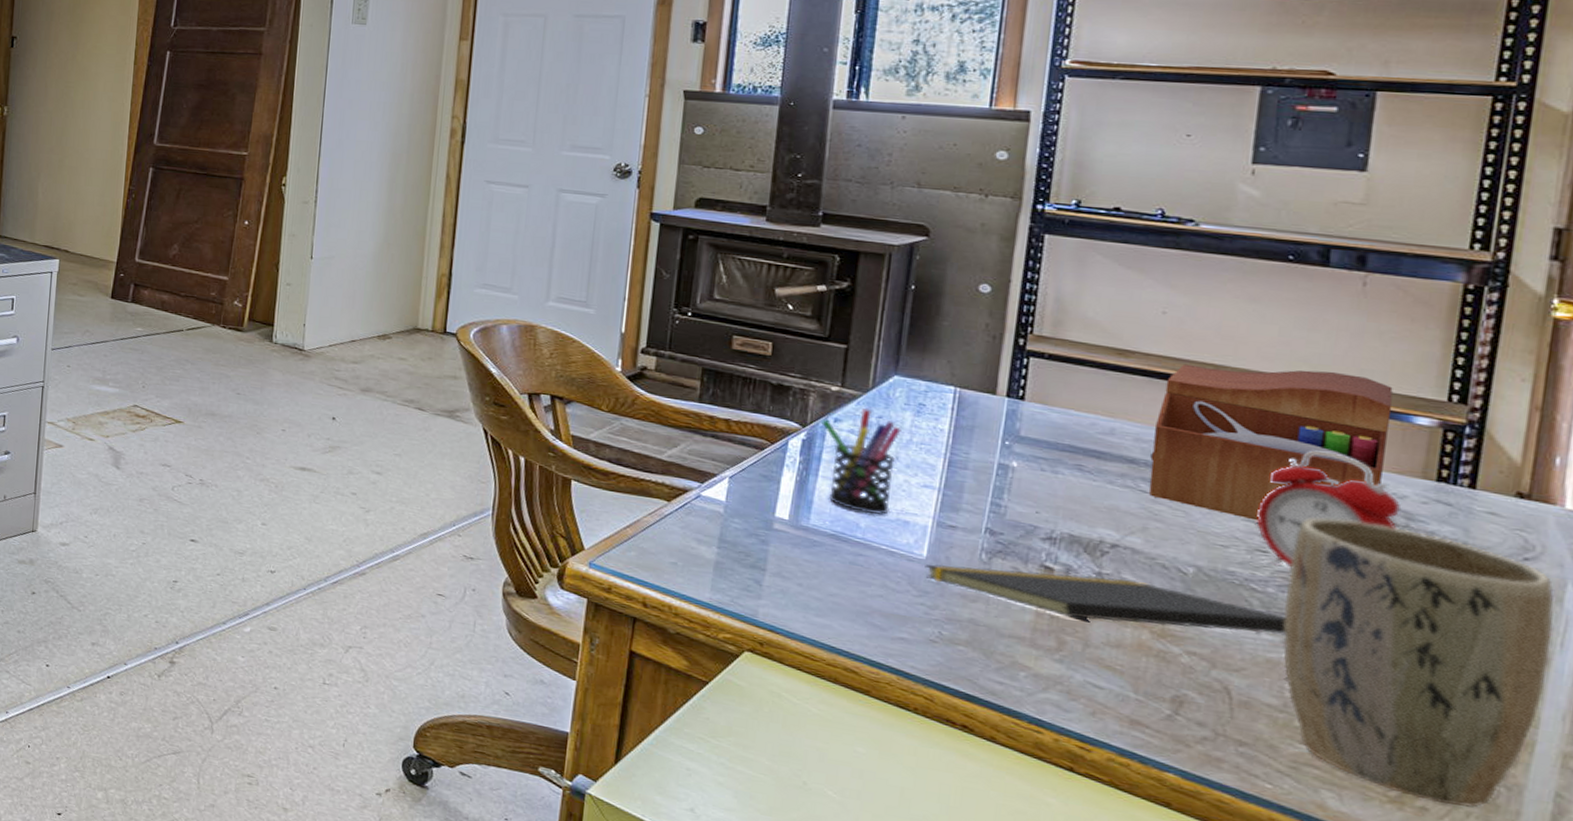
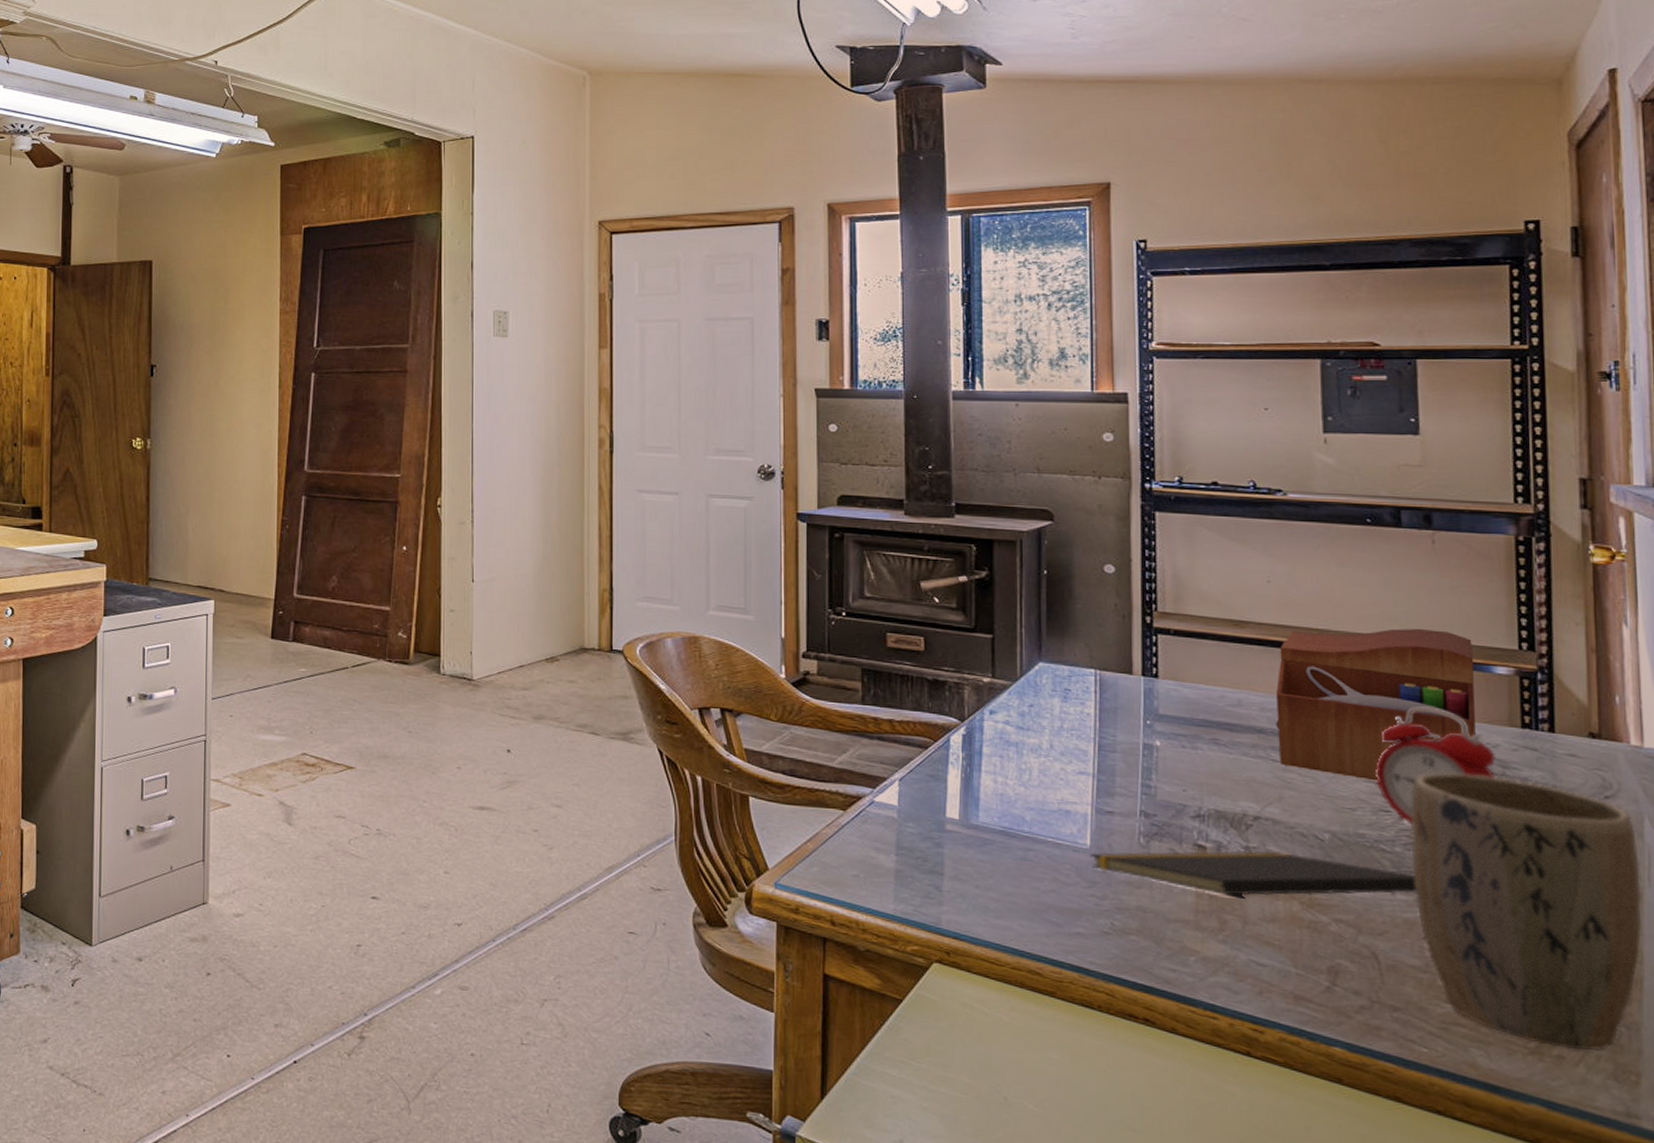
pen holder: present [821,408,901,514] -> none [978,698,1052,806]

